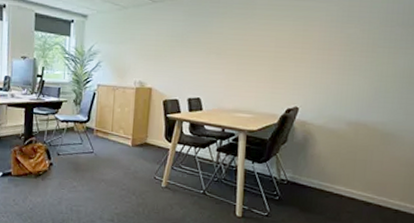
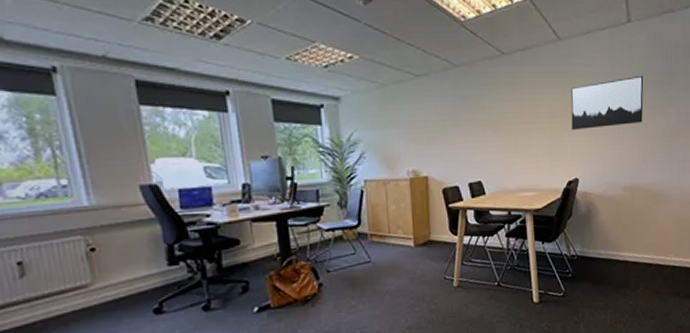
wall art: none [298,14,386,62] -> present [571,75,644,130]

